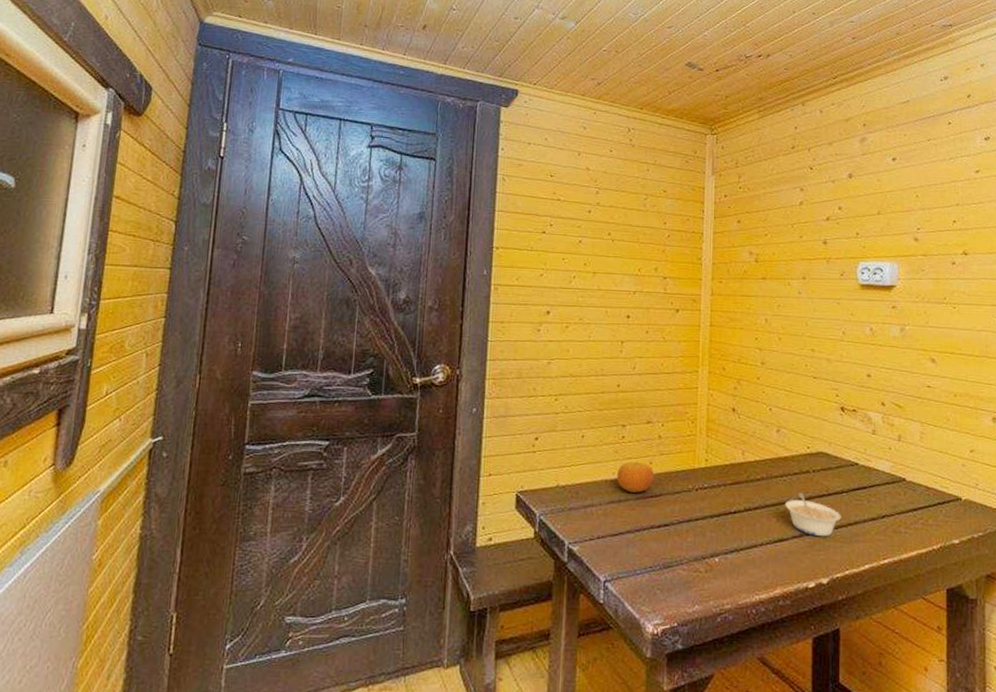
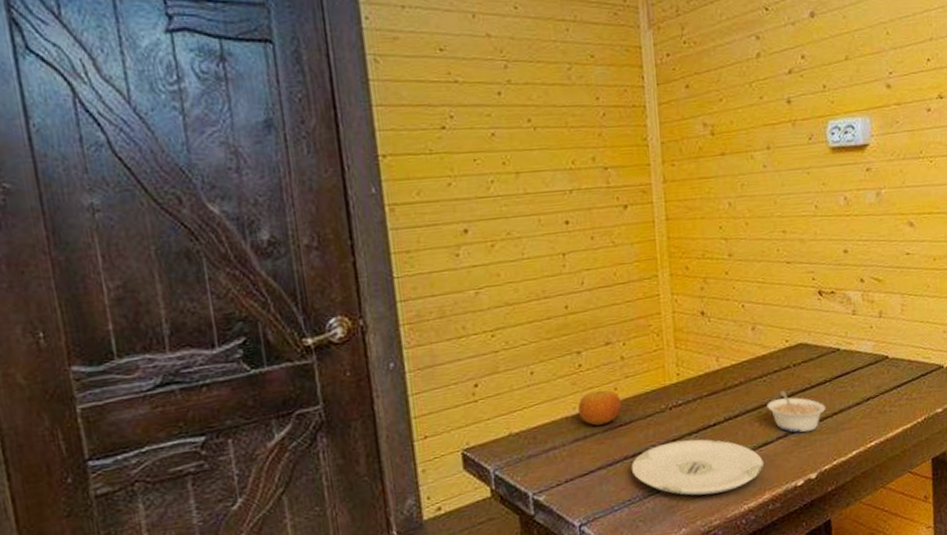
plate: none [655,520,777,578] -> present [631,439,764,496]

